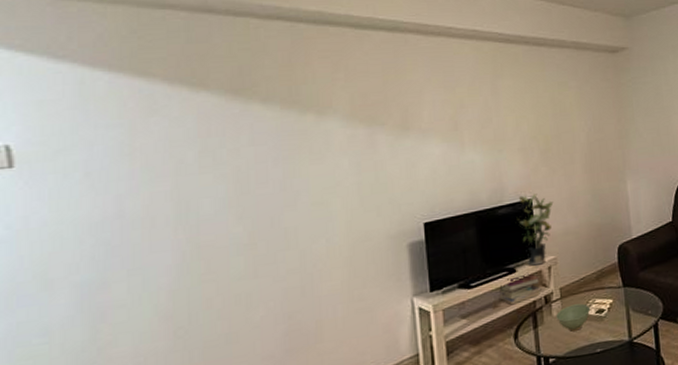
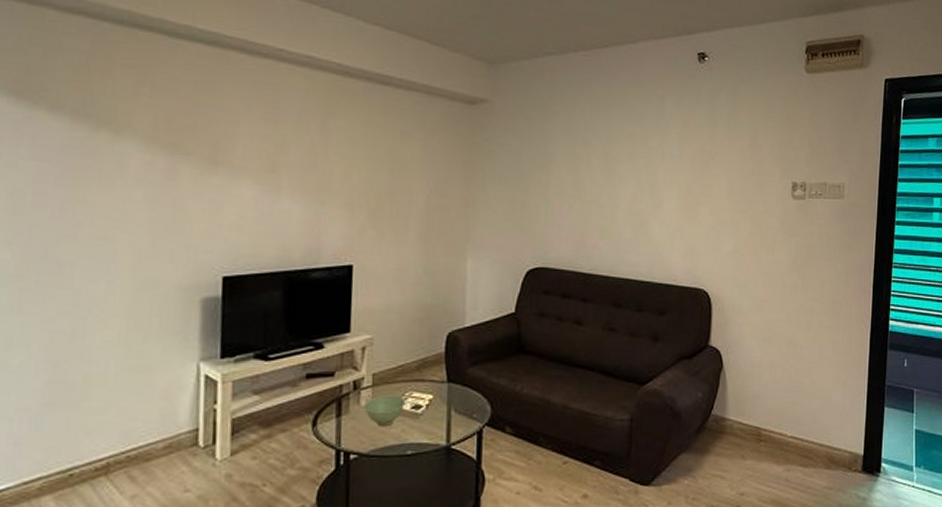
books: present [499,273,541,305] -> none [301,352,351,386]
potted plant: present [515,194,554,266] -> none [330,259,378,344]

